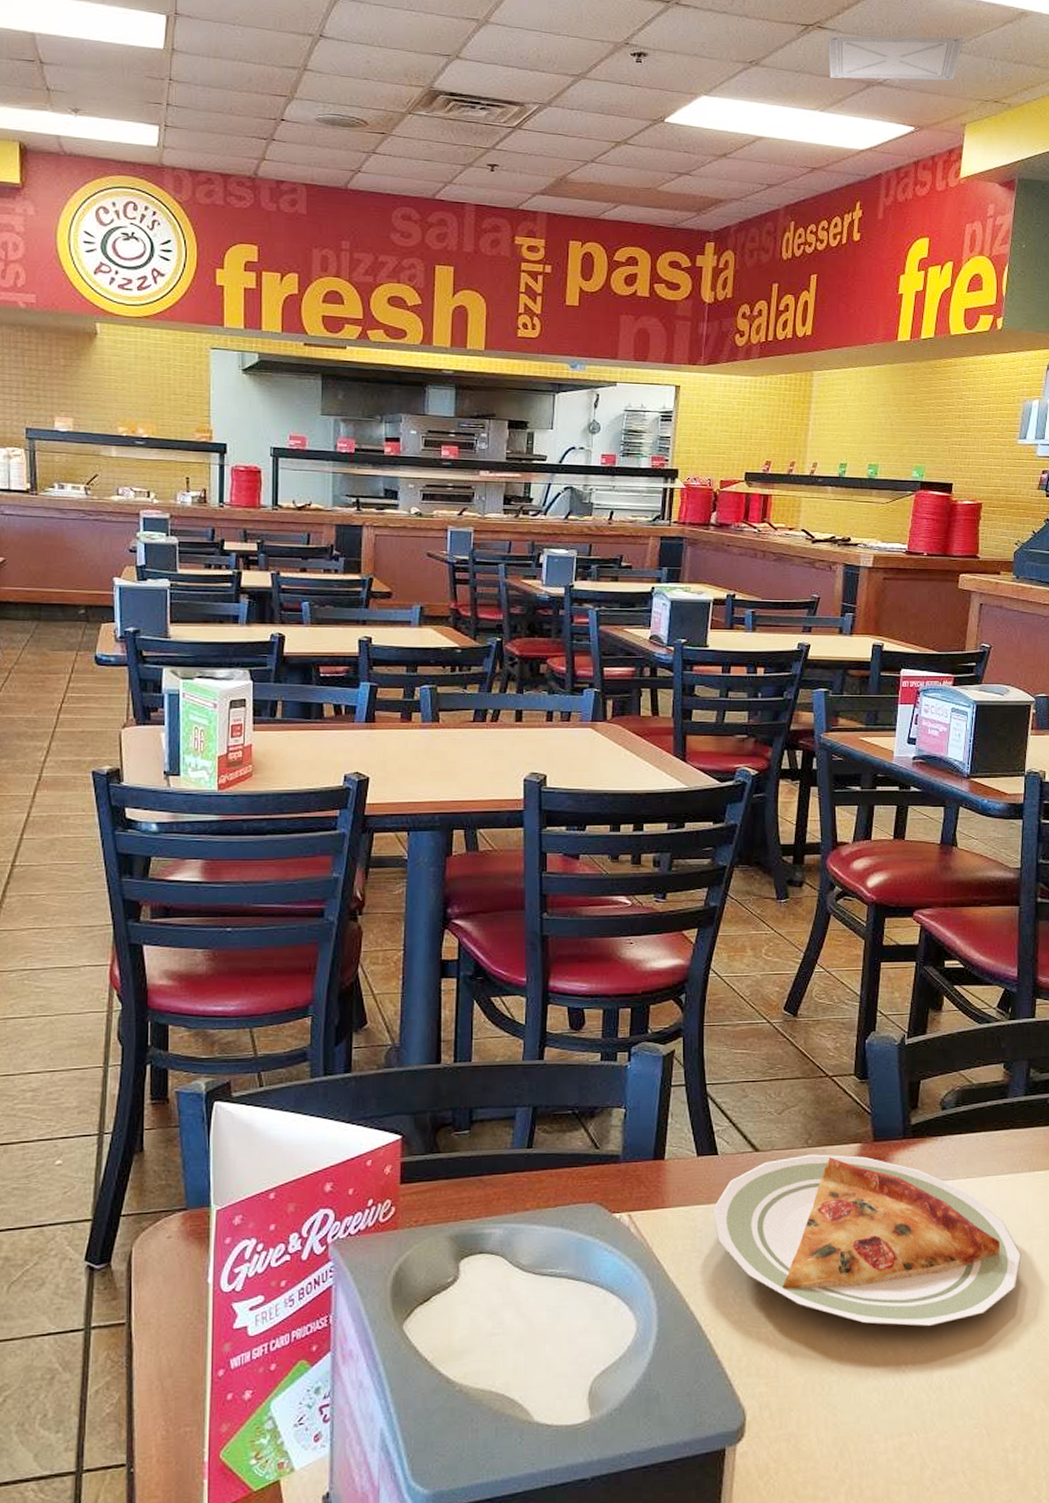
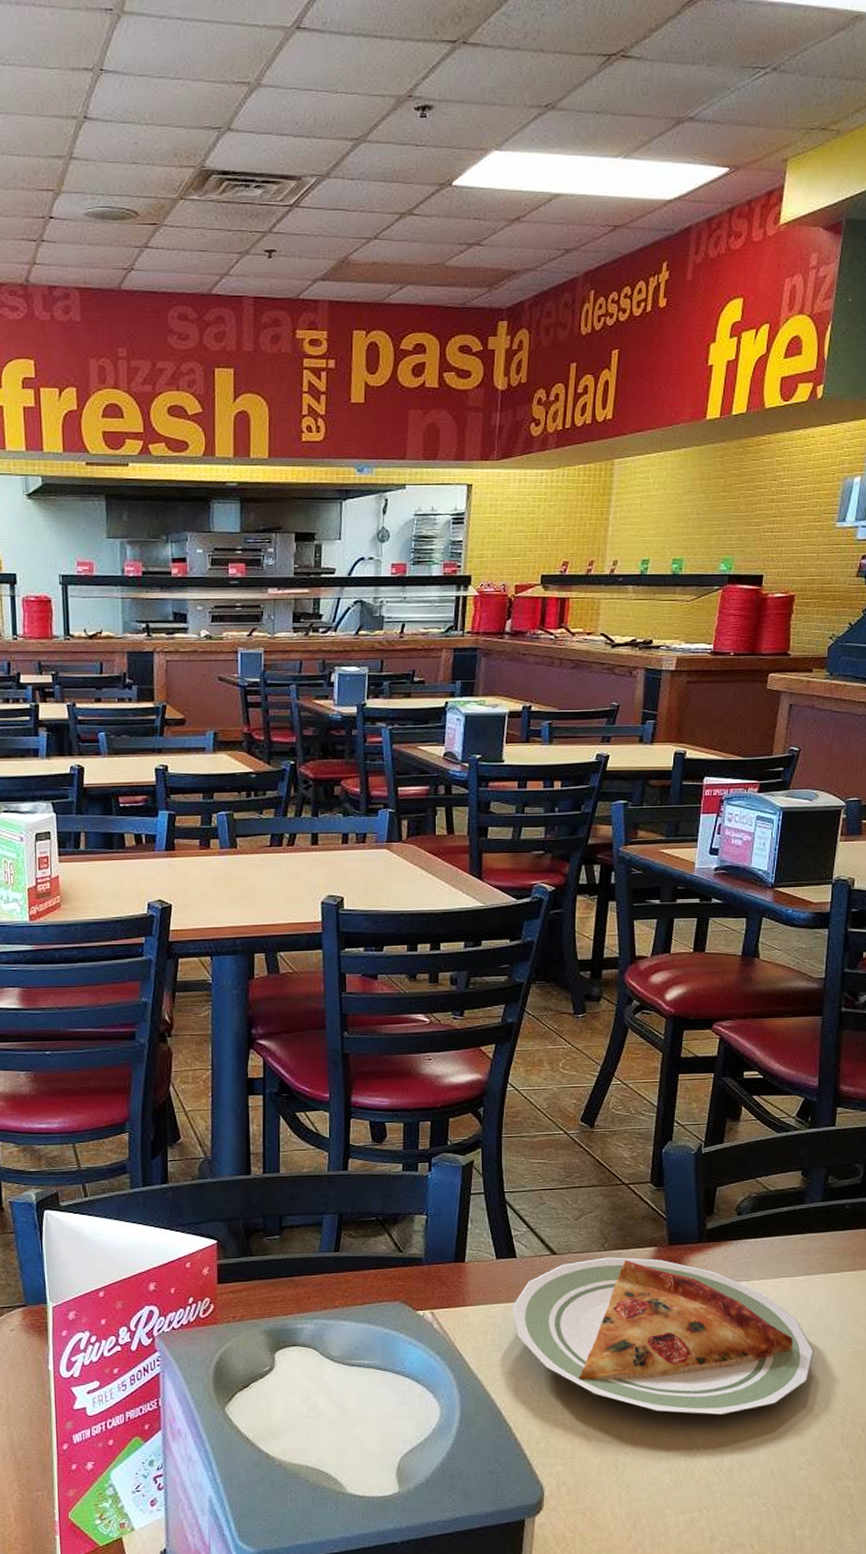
ceiling vent: present [828,36,963,80] -> none [633,54,787,116]

